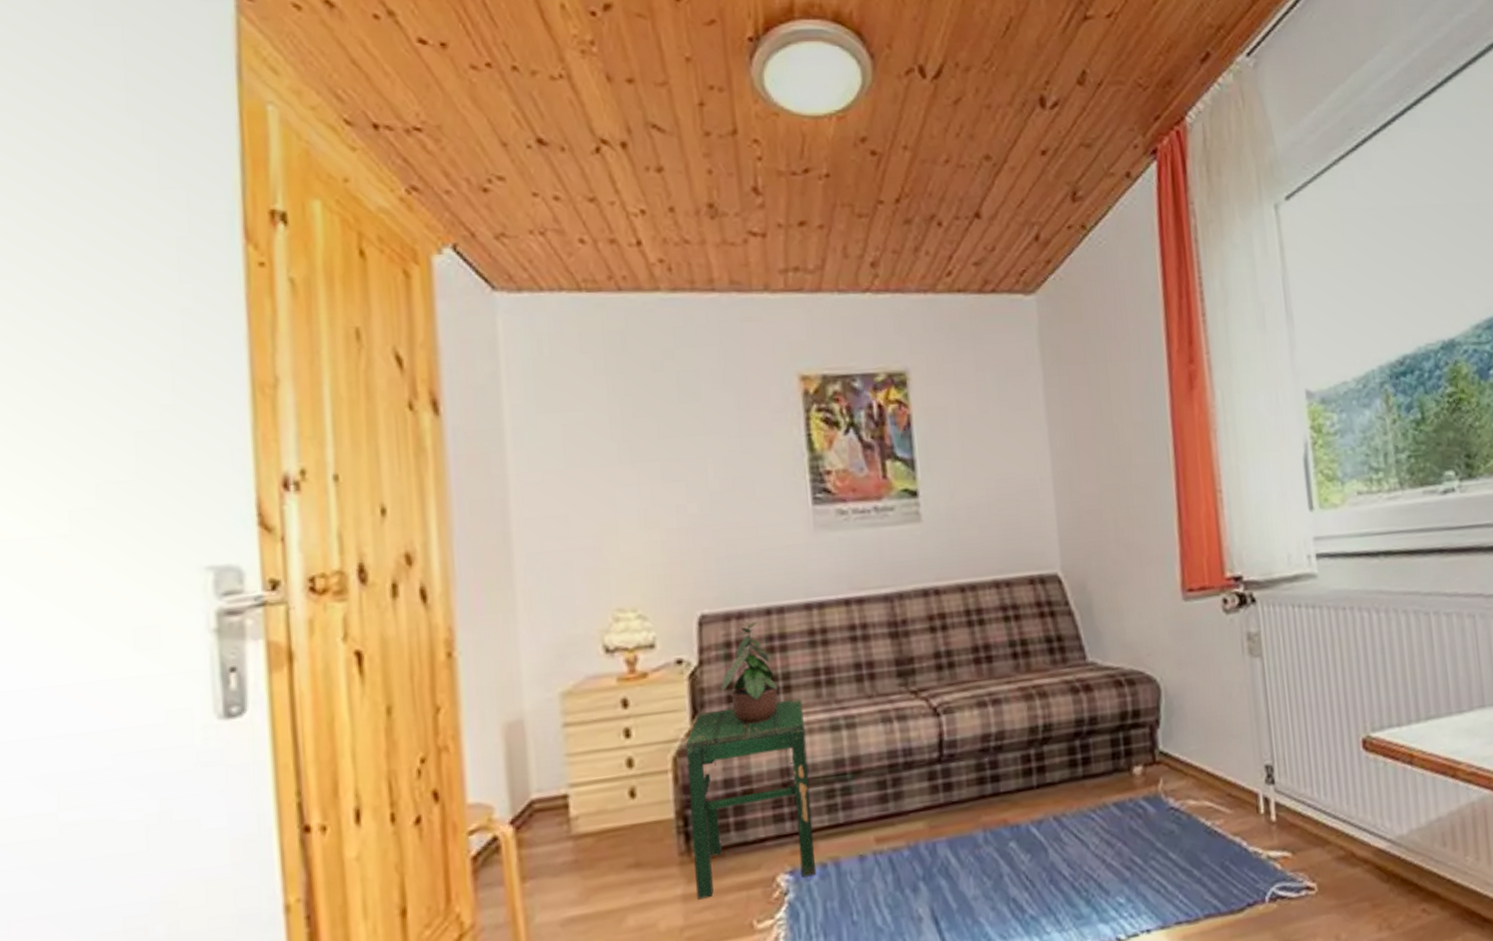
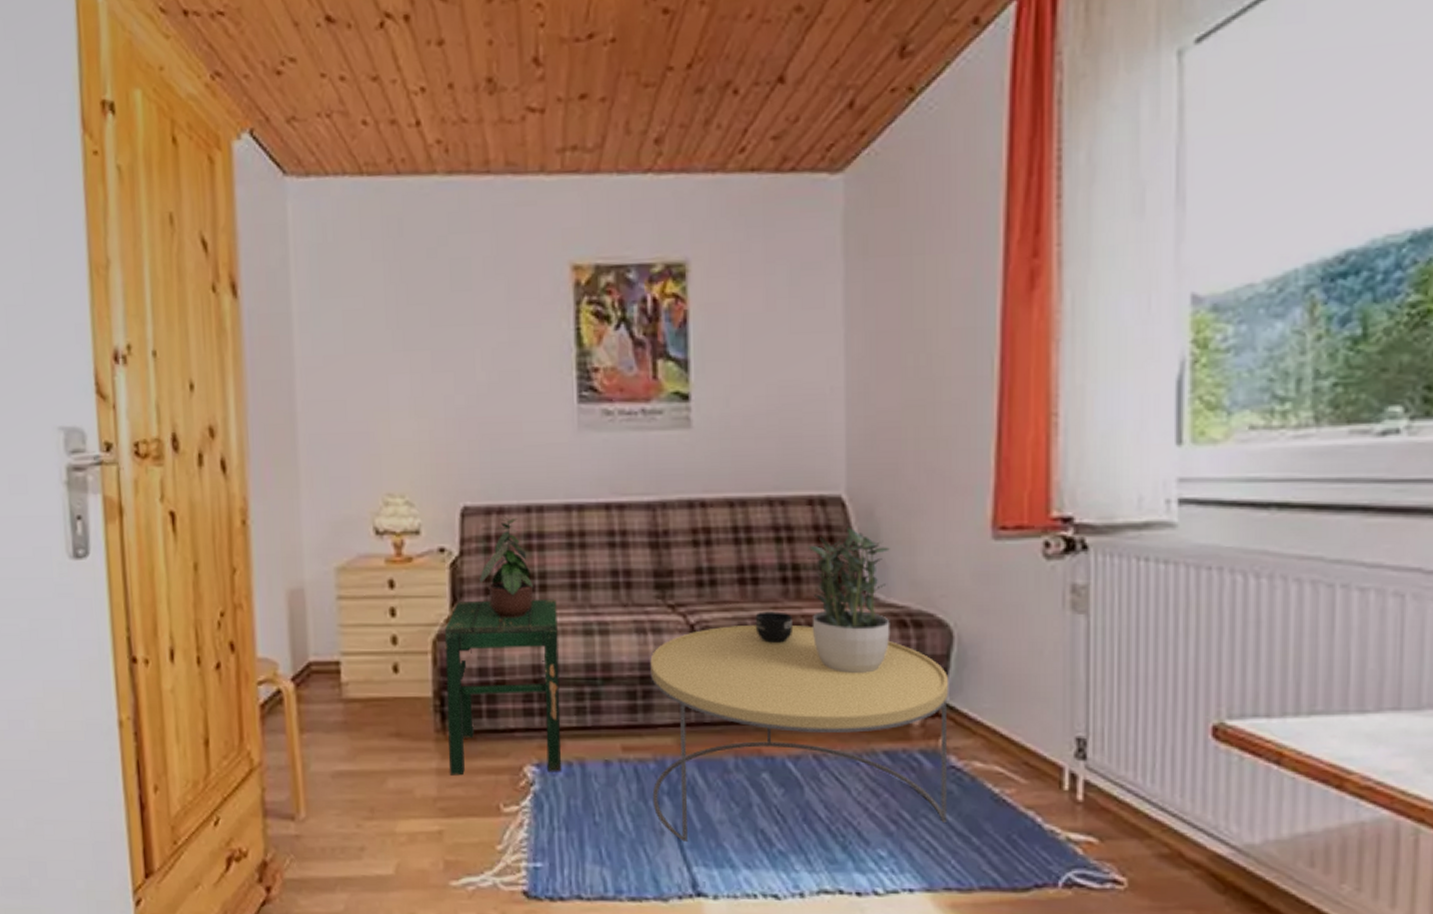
coffee table: none [897,695,1172,925] -> present [650,624,949,842]
mug: none [991,685,1026,717] -> present [755,611,792,644]
potted plant: none [1031,601,1110,735] -> present [803,527,891,673]

